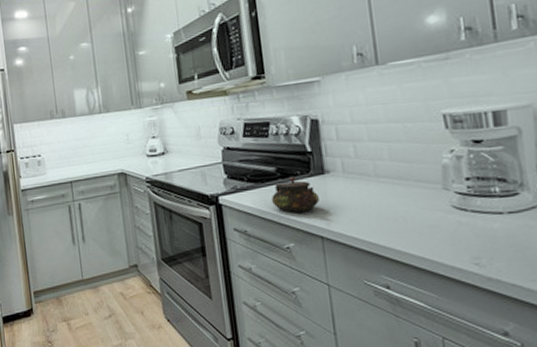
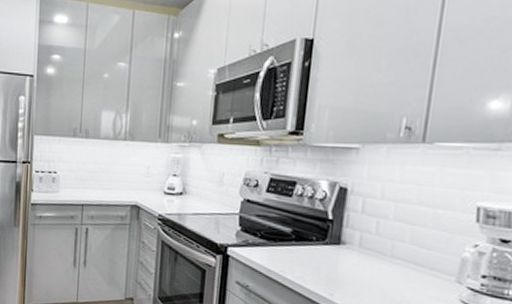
teapot: present [272,176,319,213] -> none [280,240,329,278]

